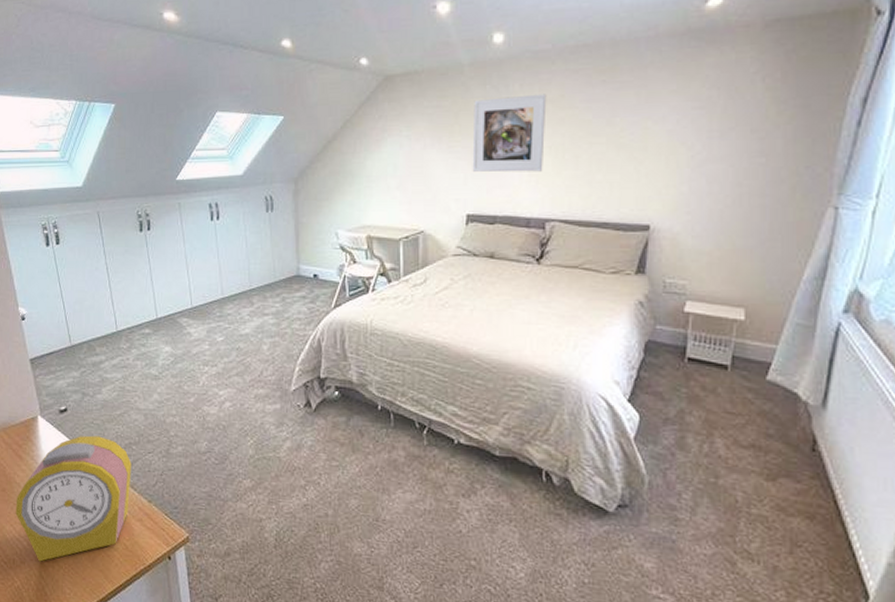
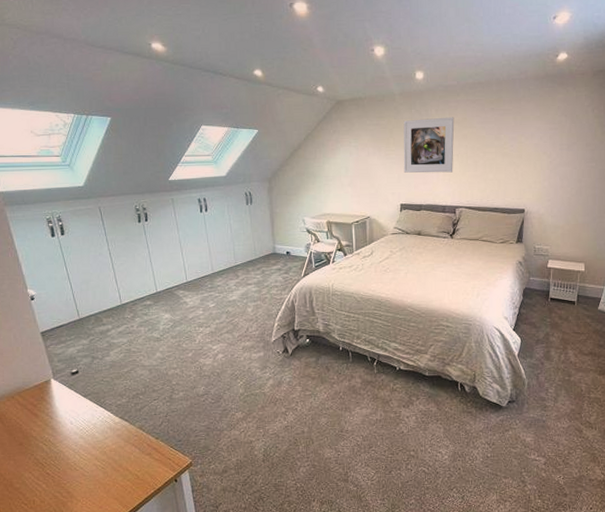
alarm clock: present [15,435,132,562] -> none [33,390,140,499]

